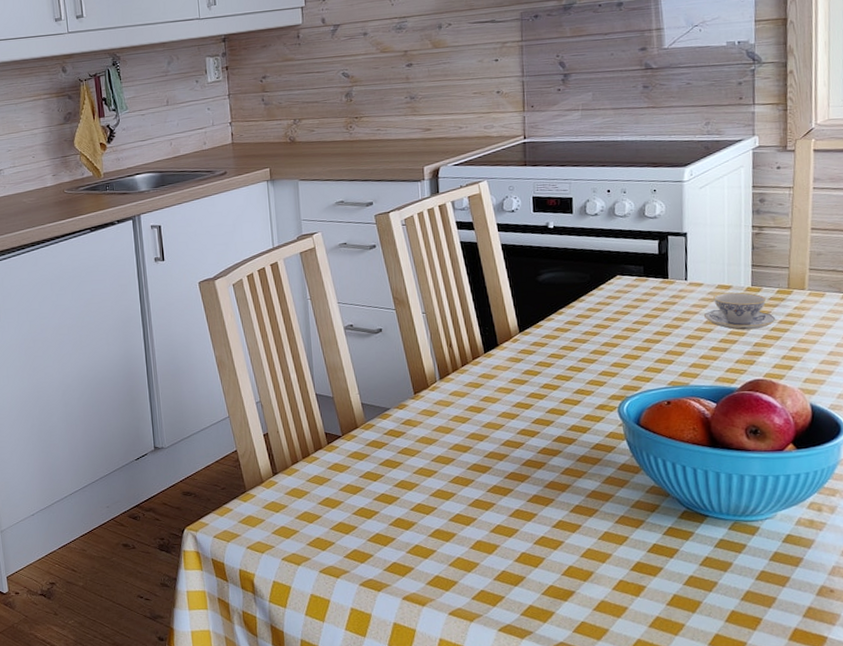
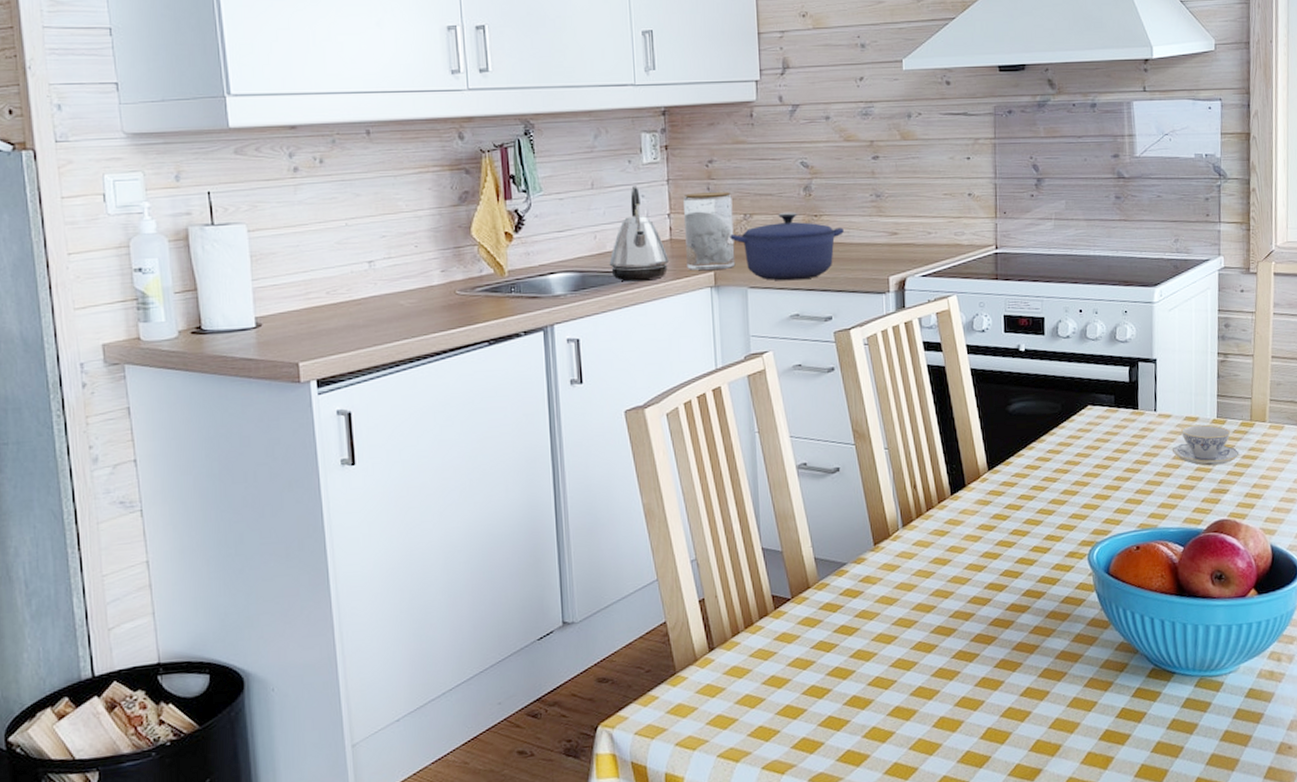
kettle: none [183,101,231,179] -> present [609,185,669,282]
jar: none [242,101,288,168] -> present [684,192,736,270]
cooking pot: none [282,115,382,174] -> present [730,212,844,281]

